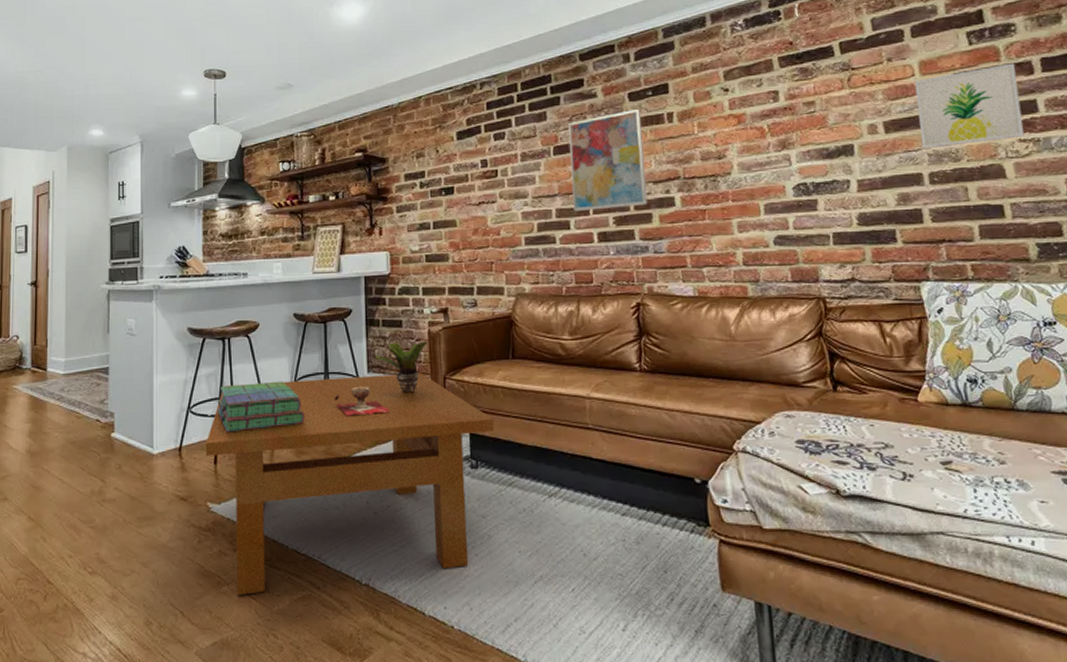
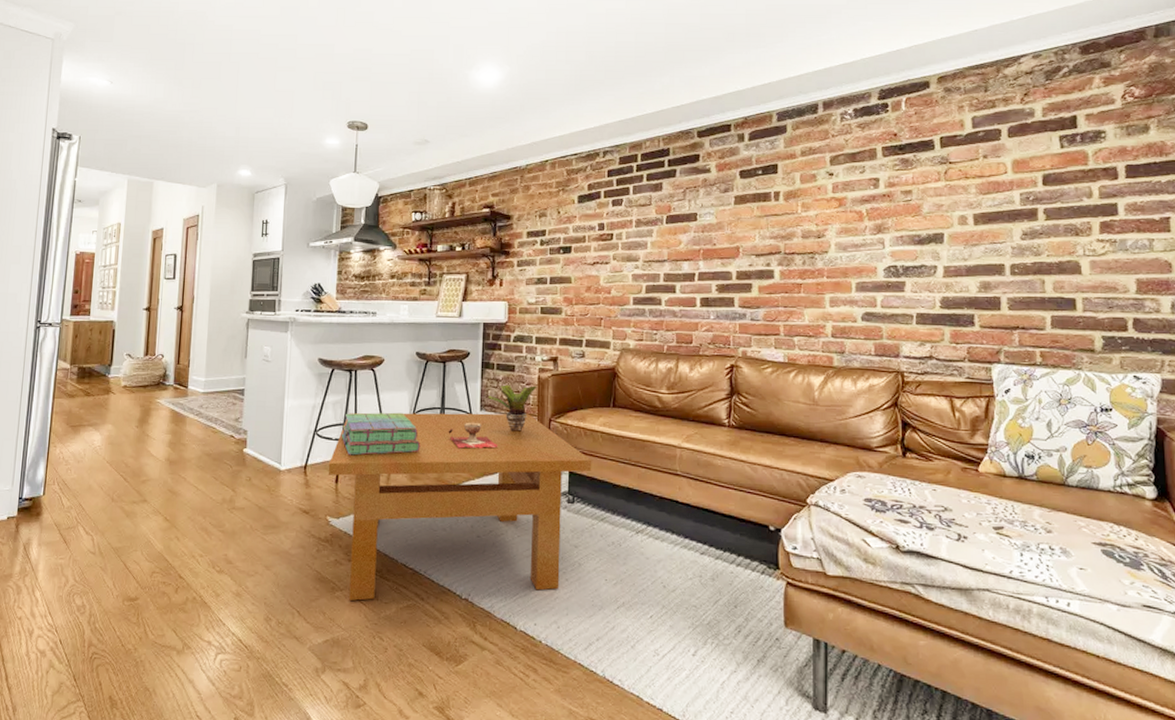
wall art: present [567,109,648,211] -> none [680,186,750,277]
wall art: present [914,63,1024,148] -> none [1006,168,1103,242]

